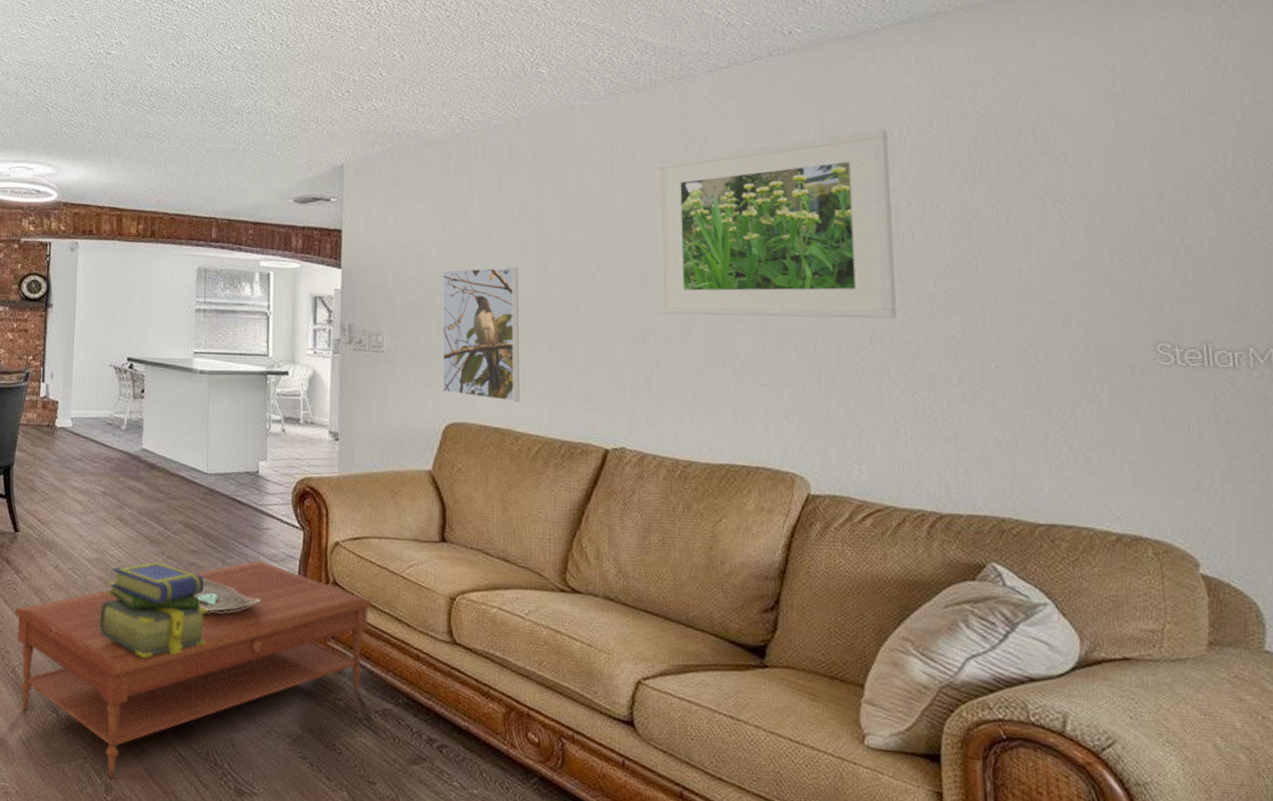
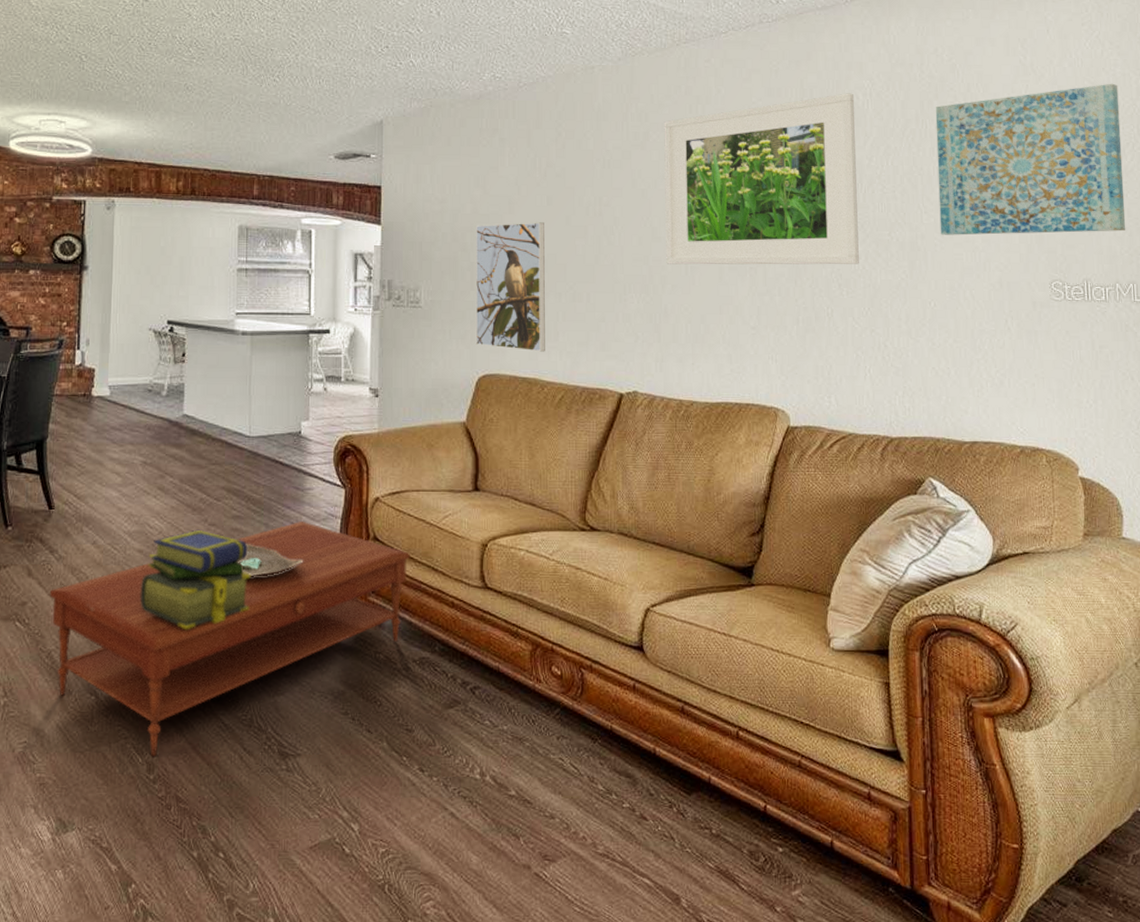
wall art: none [993,112,1263,288] -> present [935,83,1126,235]

